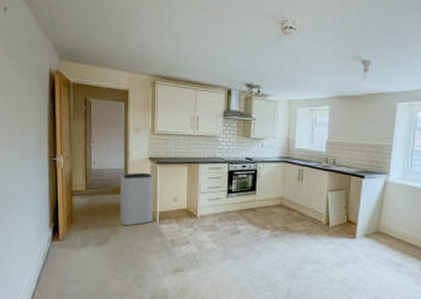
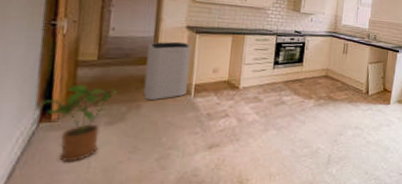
house plant: none [49,210,100,275] -> present [35,84,116,163]

